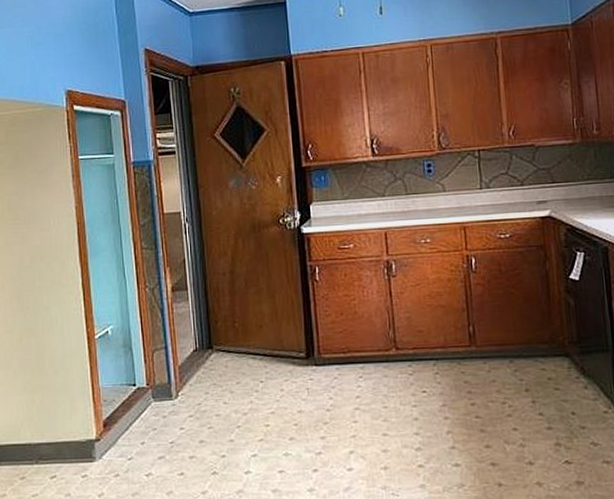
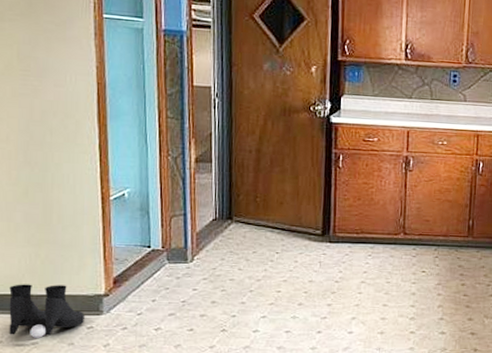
boots: none [10,431,79,490] -> present [9,284,85,338]

